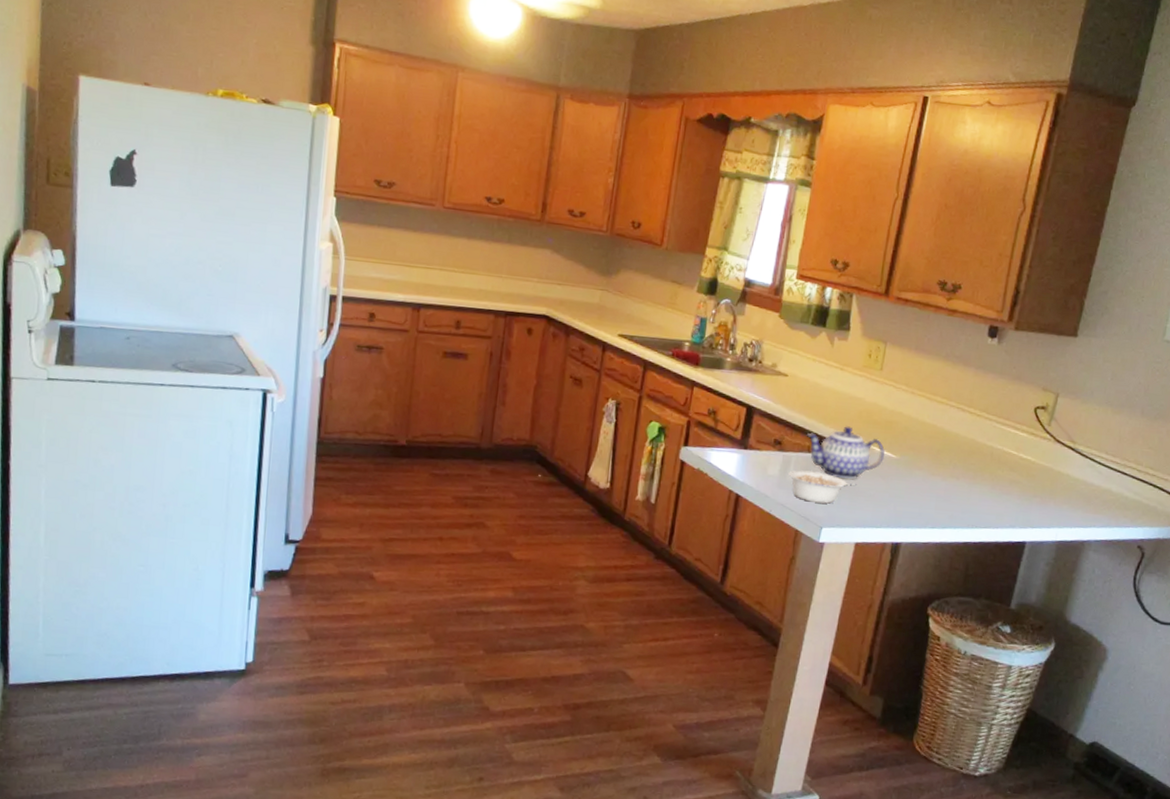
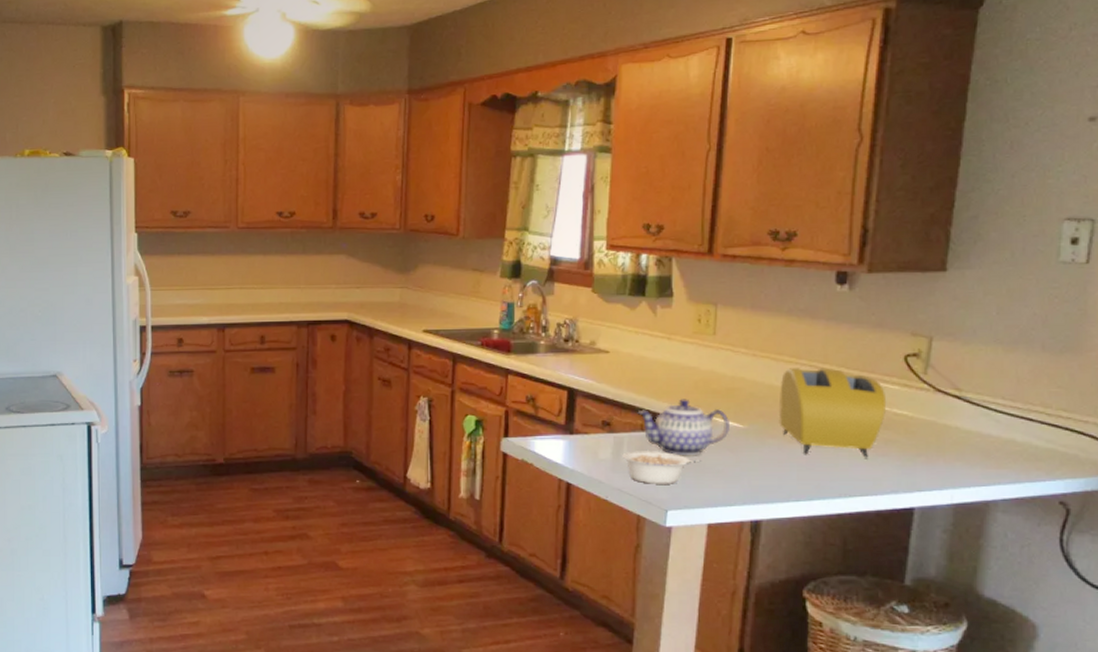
toaster: none [927,408,1016,496] -> present [780,368,887,459]

